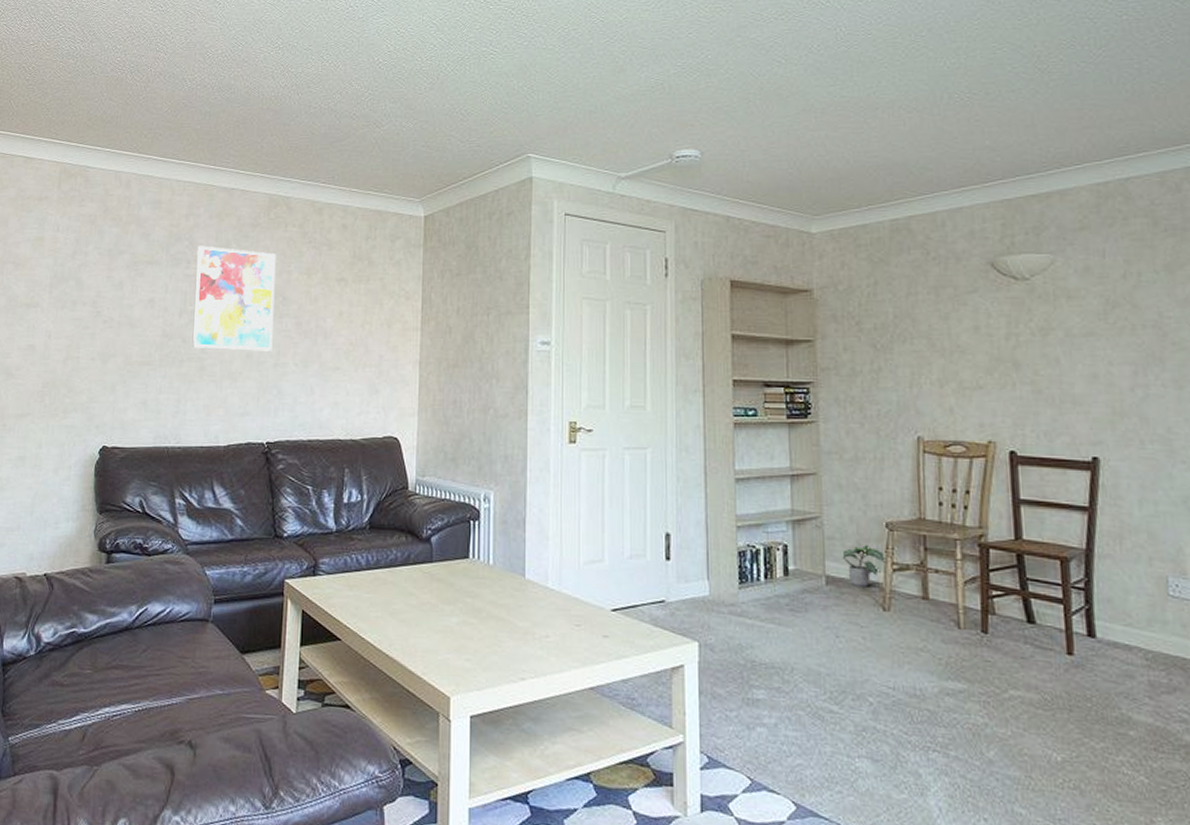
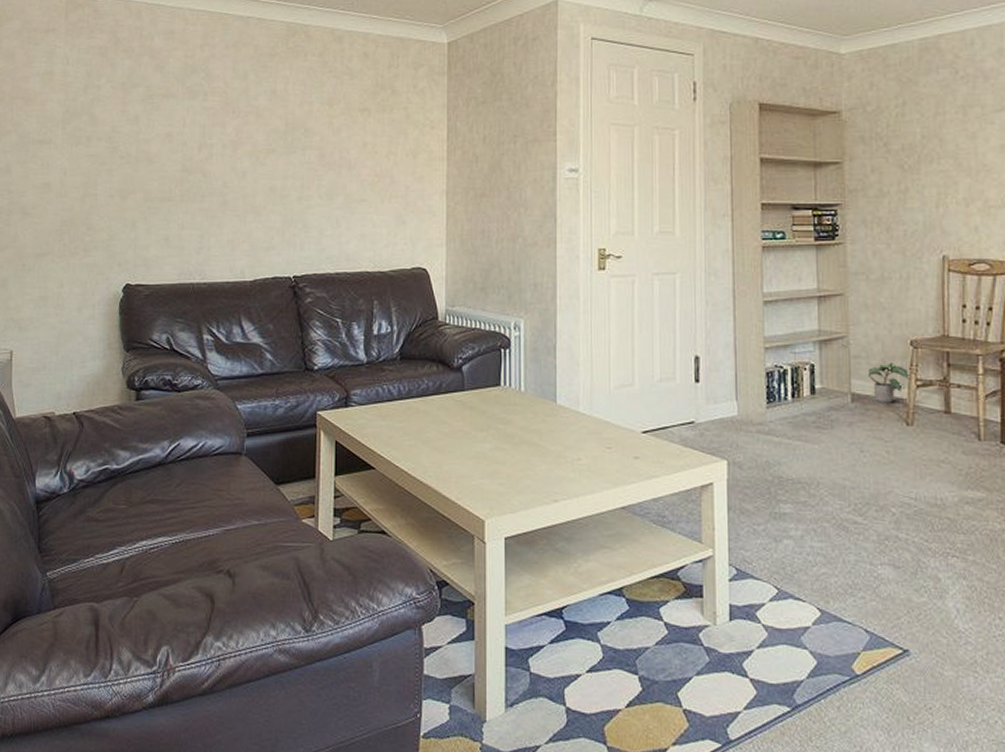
wall art: present [192,245,276,351] -> none [213,77,296,185]

